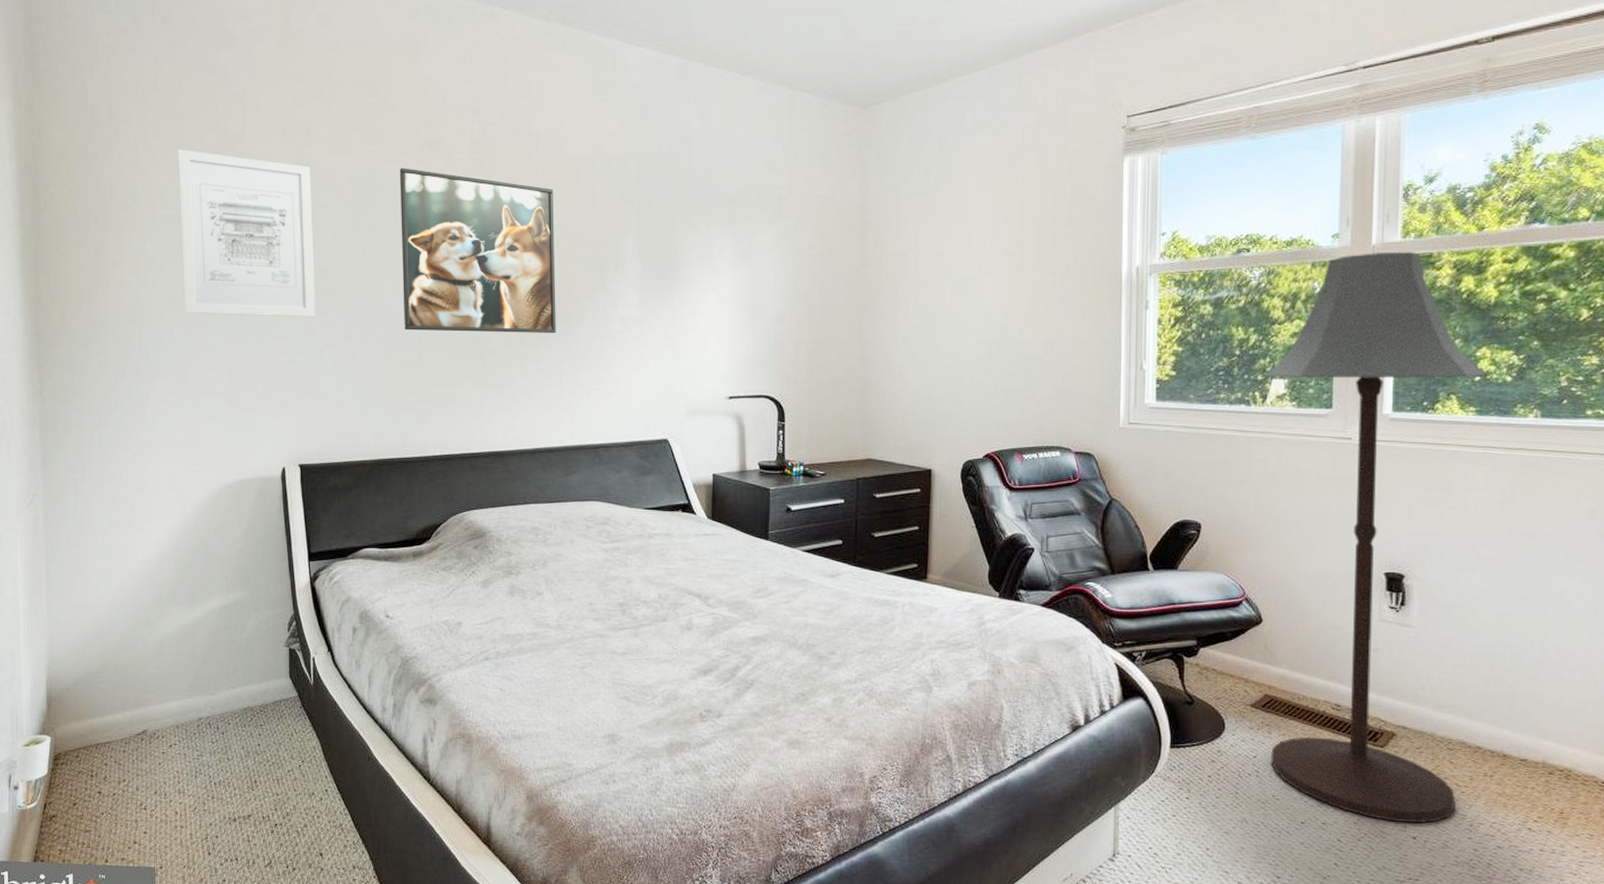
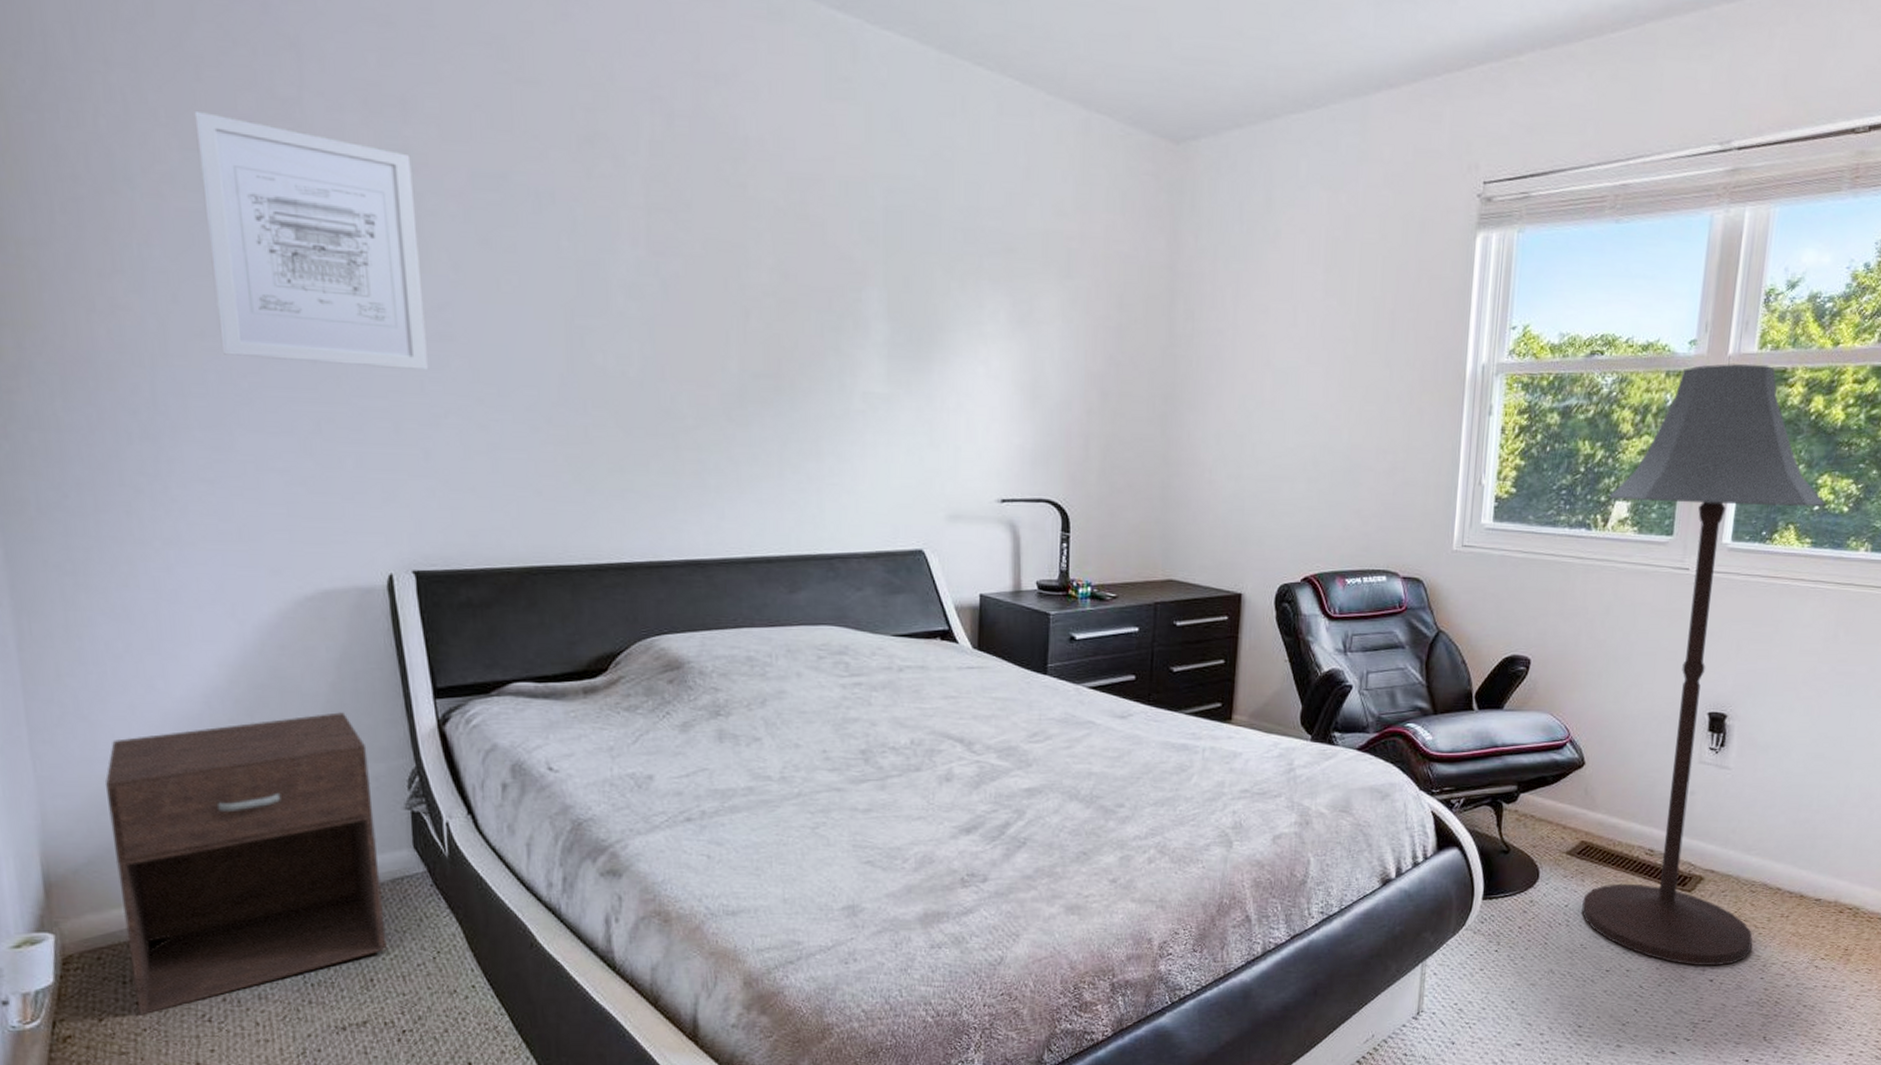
nightstand: none [90,571,267,802] -> present [104,712,387,1016]
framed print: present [399,168,556,334] -> none [545,168,775,410]

